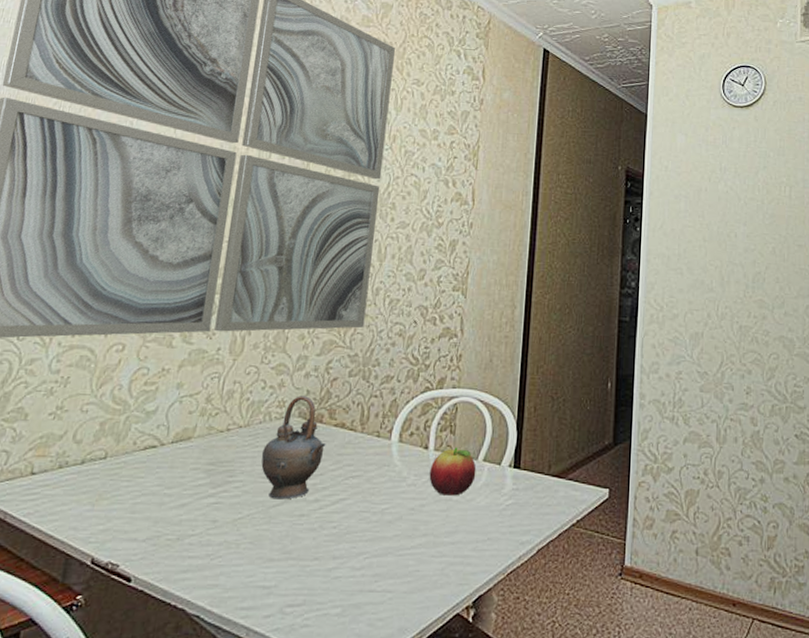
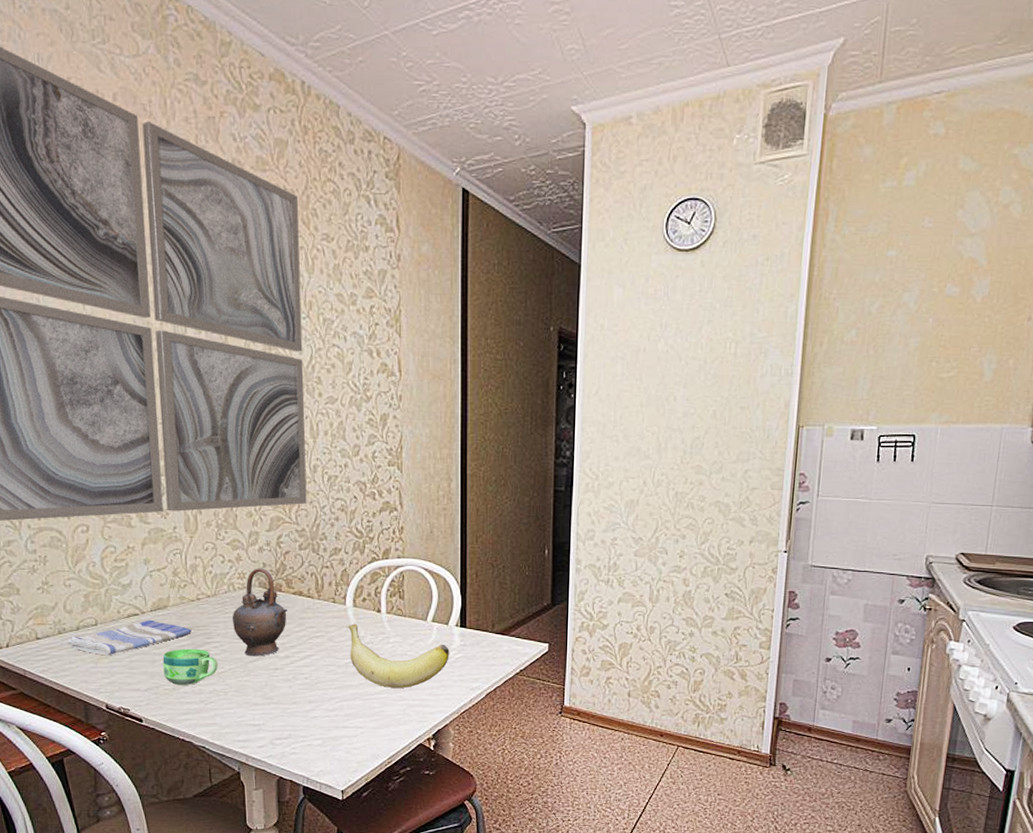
dish towel: none [65,453,213,496] -> present [66,620,192,656]
cup: none [169,488,236,534] -> present [162,648,218,685]
banana: none [387,461,500,541] -> present [348,623,449,688]
fruit: present [429,447,477,496] -> none [384,610,426,651]

